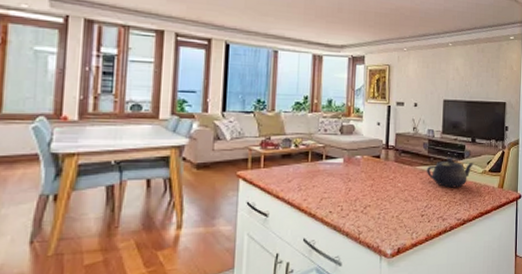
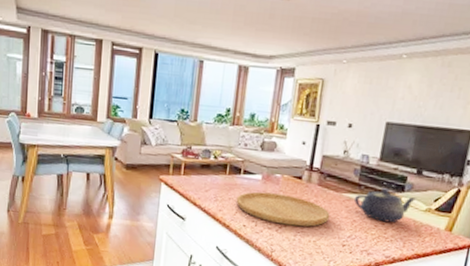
cutting board: none [320,175,408,205] -> present [236,191,330,227]

